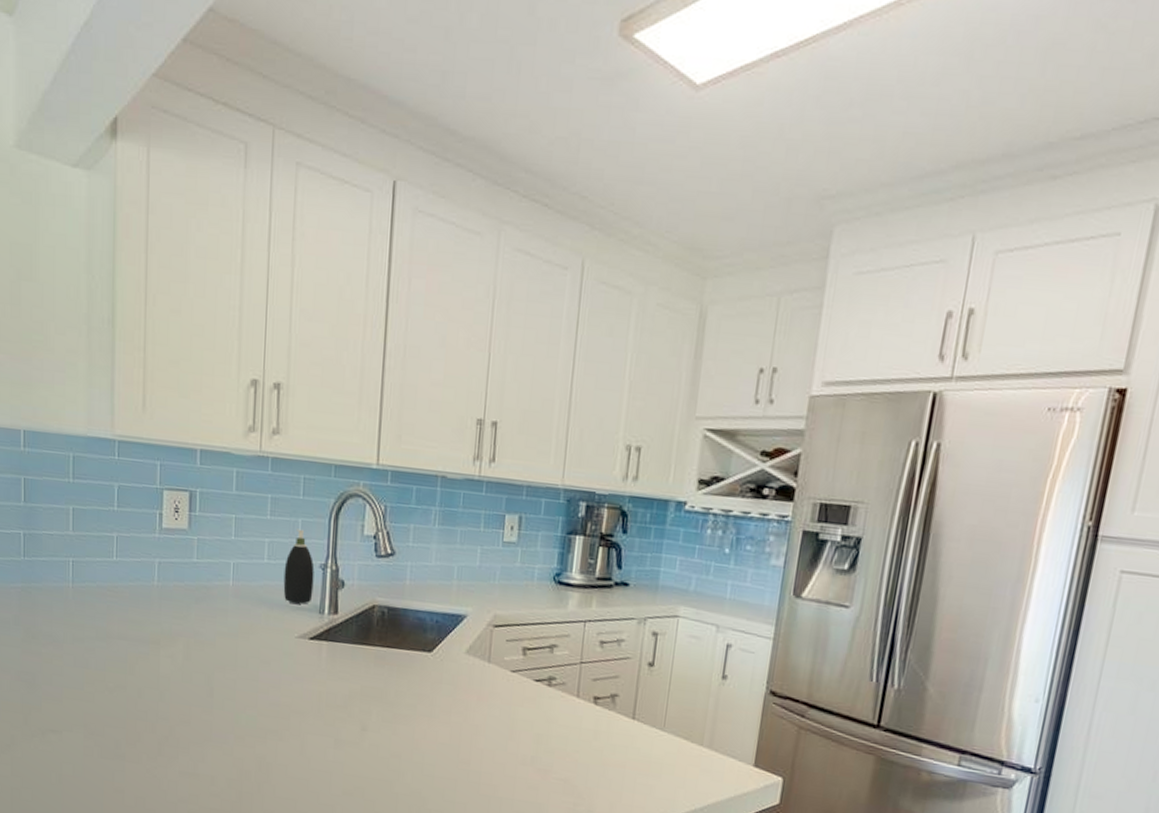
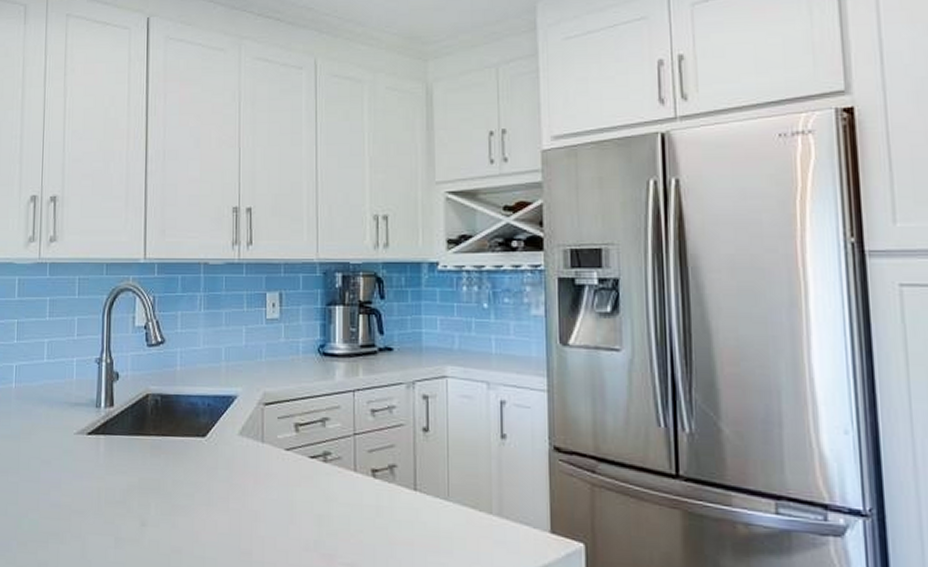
soap dispenser: present [283,528,315,604] -> none [62,327,91,400]

